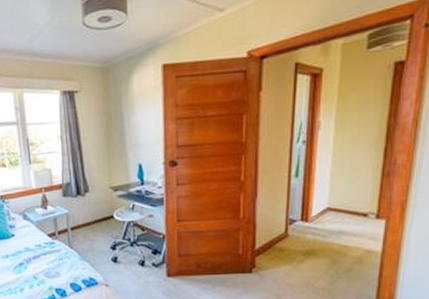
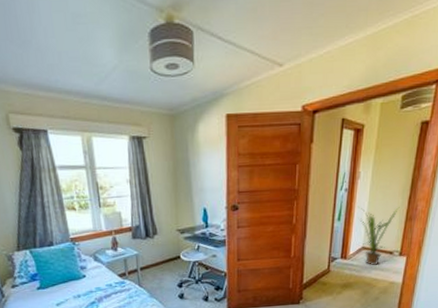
house plant: none [319,160,373,230] -> present [357,206,400,265]

